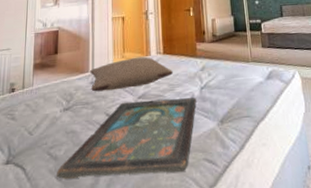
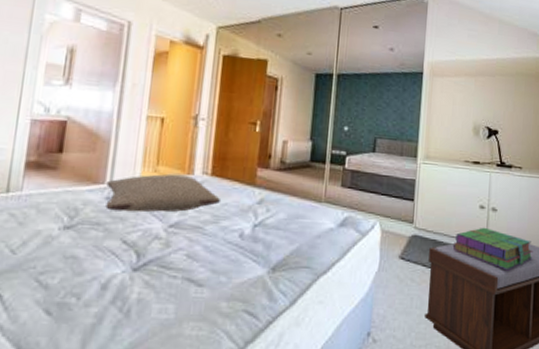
decorative tray: present [57,98,196,179] -> none [45,229,246,323]

